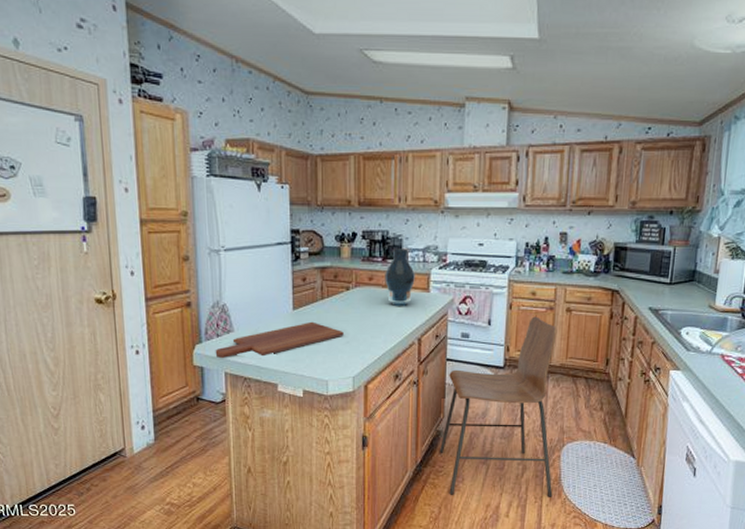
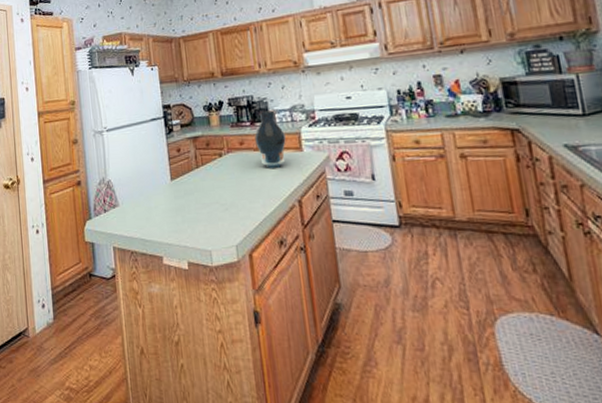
cutting board: present [215,321,344,359] -> none [103,190,222,234]
chair: present [439,316,557,497] -> none [338,166,497,389]

